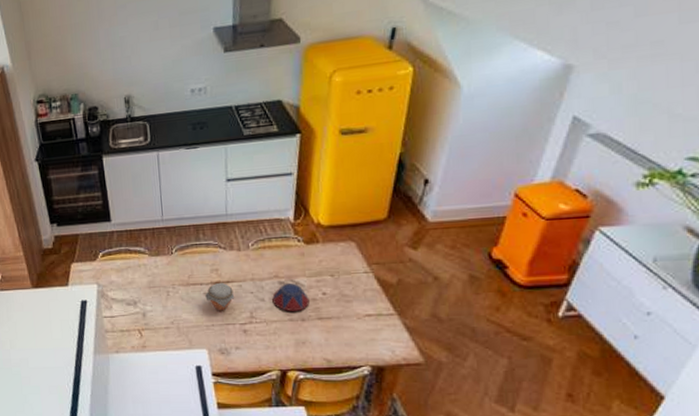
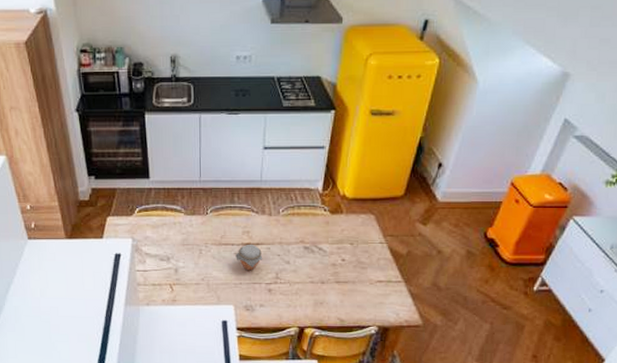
bowl: present [271,282,310,312] -> none [296,248,330,275]

